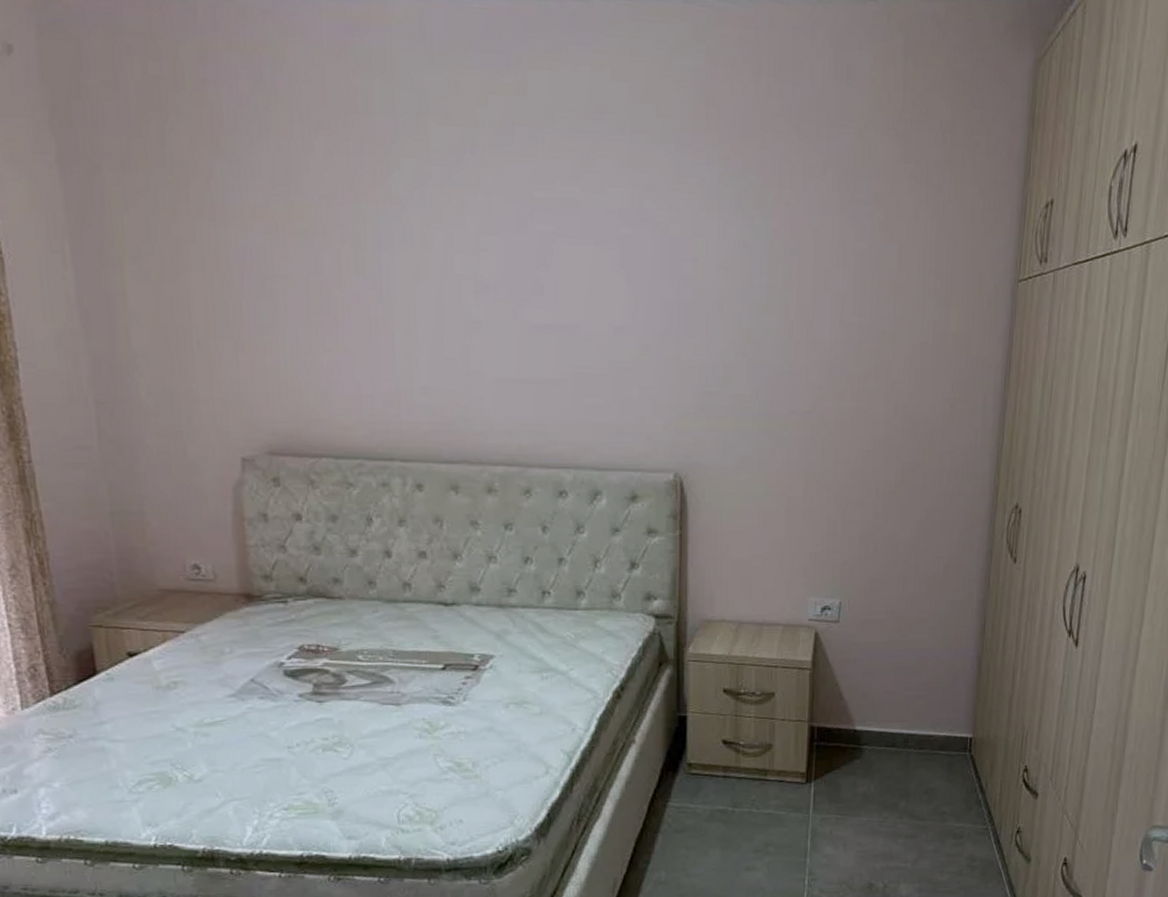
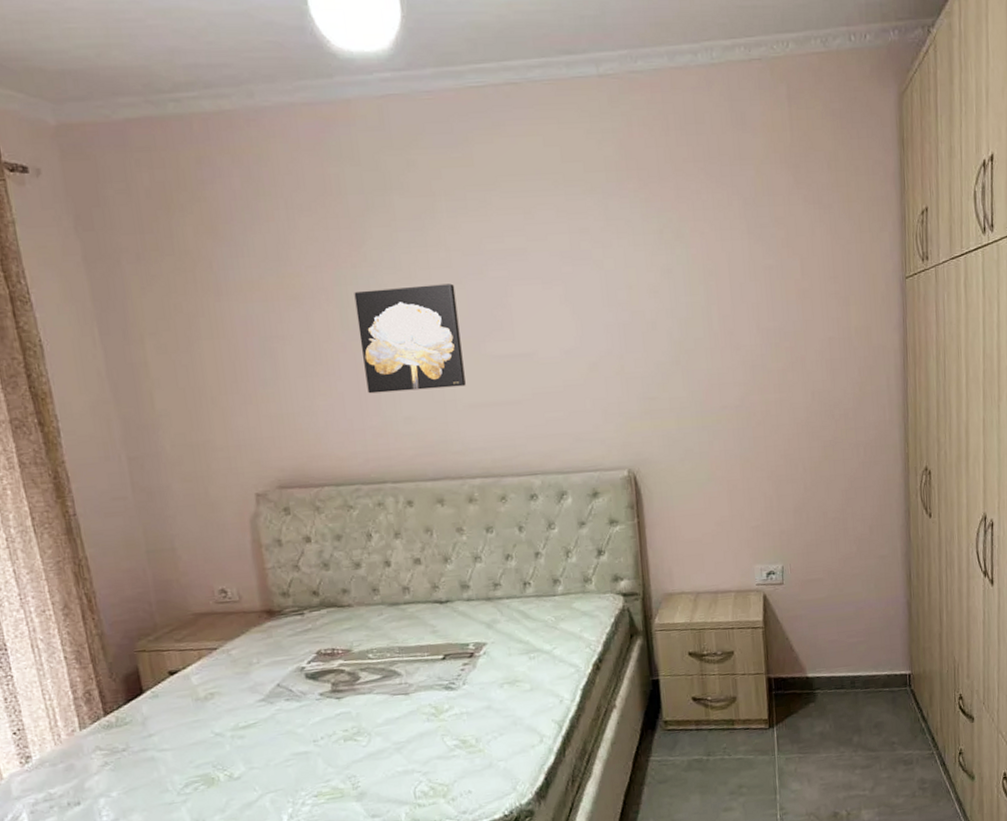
wall art: none [373,231,495,357] -> present [354,283,466,394]

